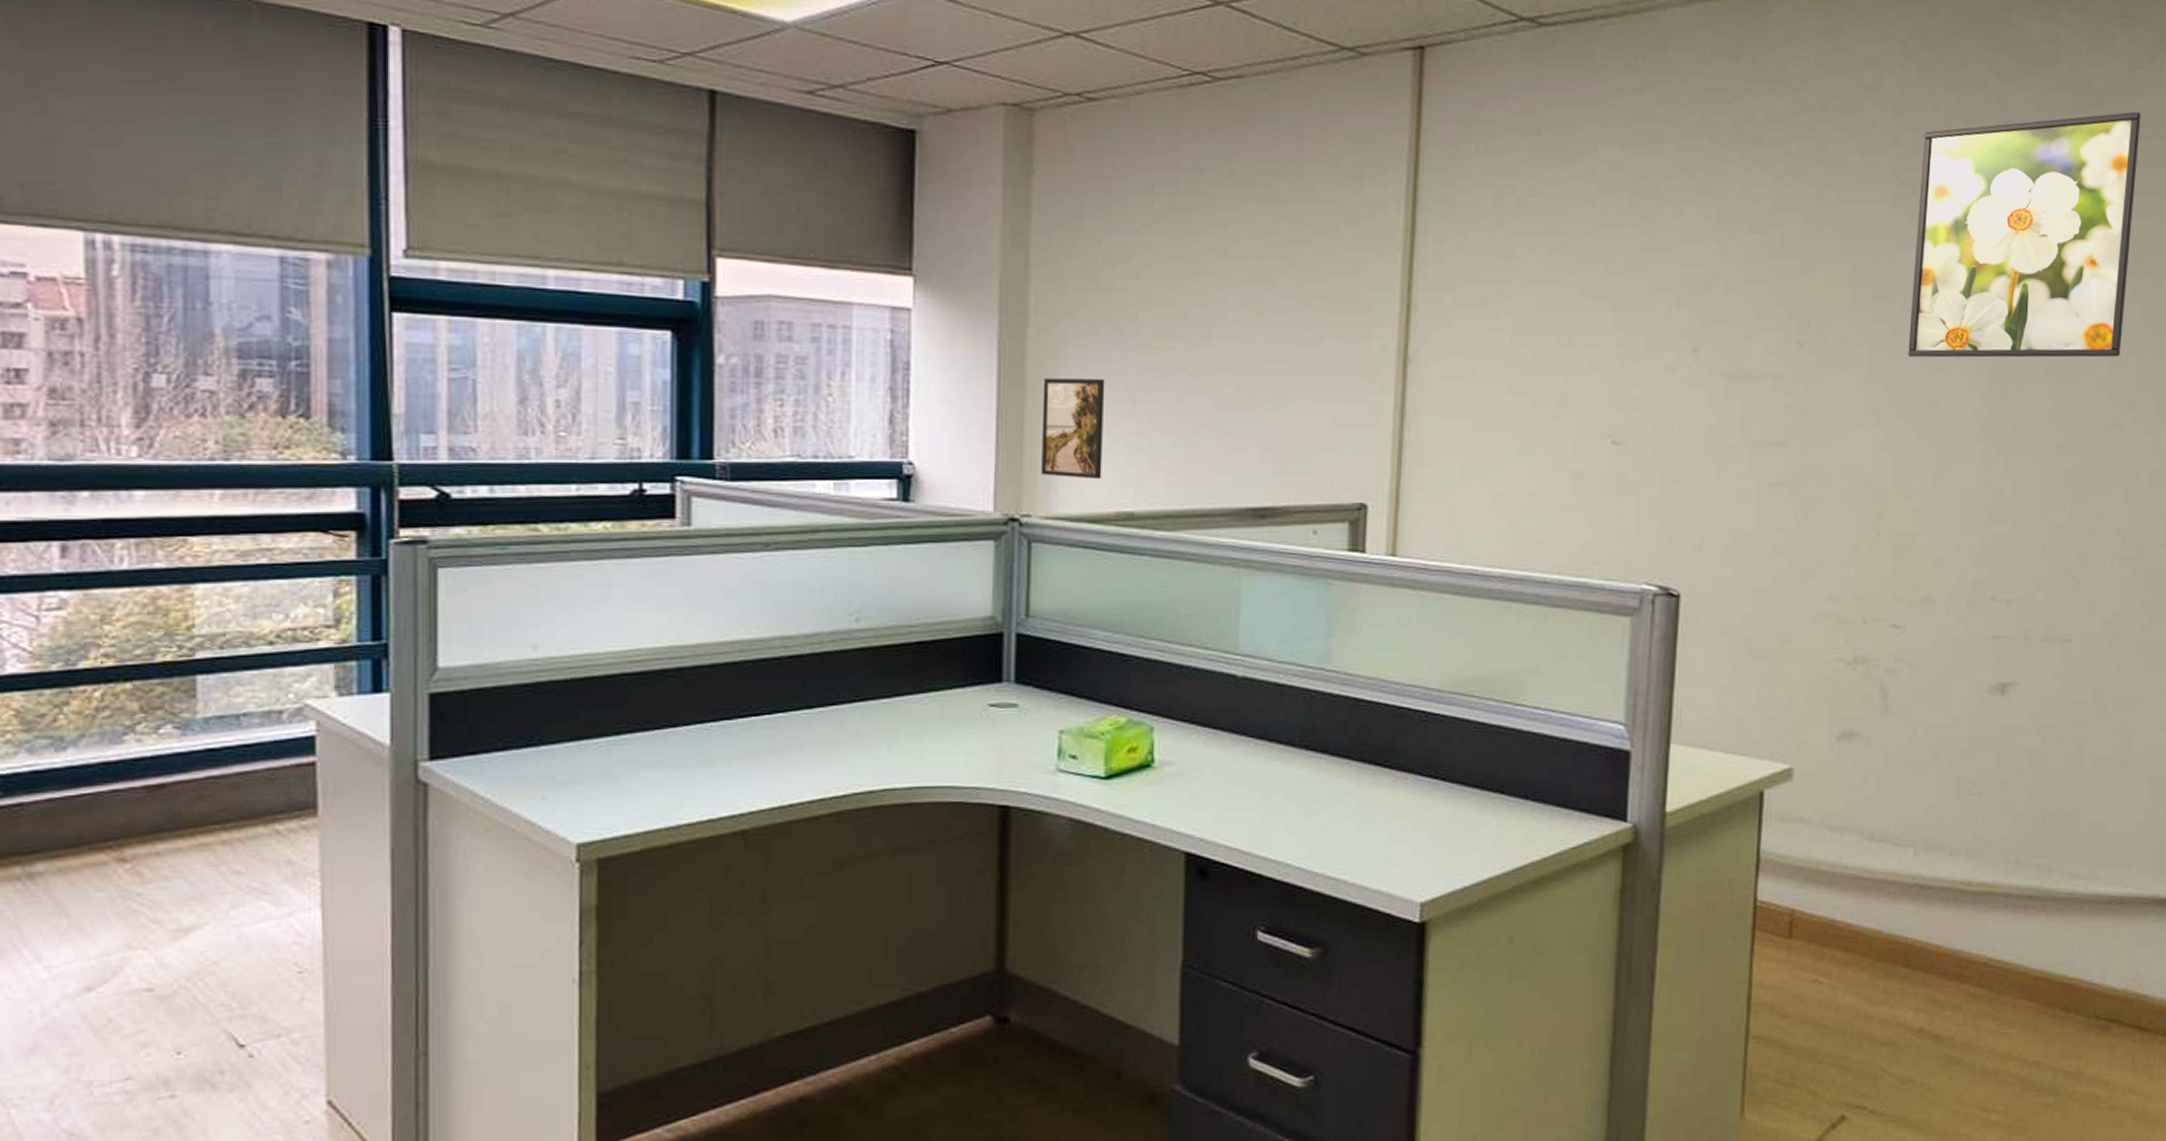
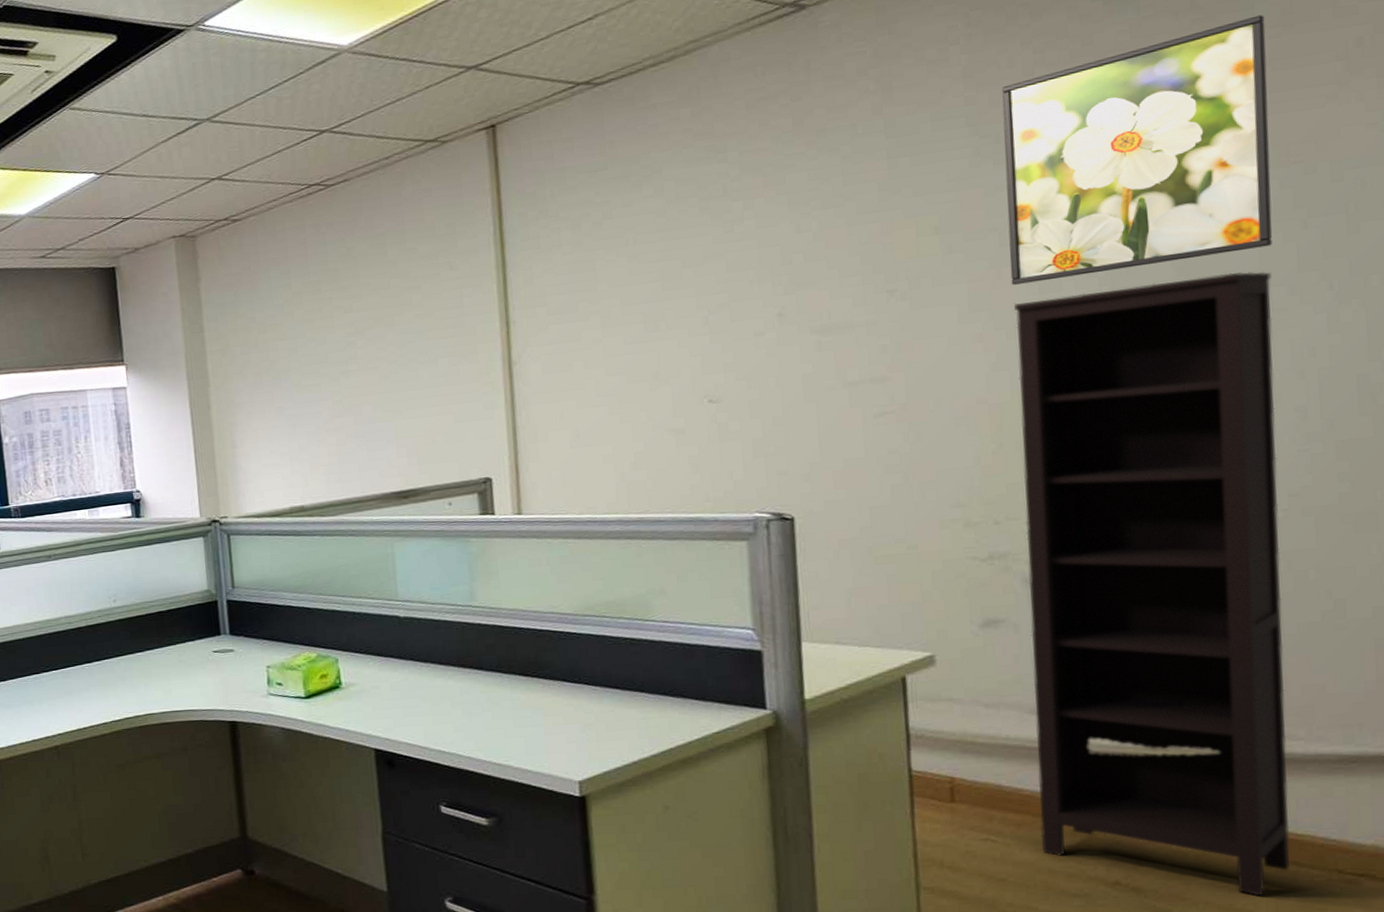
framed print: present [1041,378,1105,480] -> none [225,414,276,488]
bookcase: none [1862,377,2116,1043] -> present [1014,271,1290,896]

